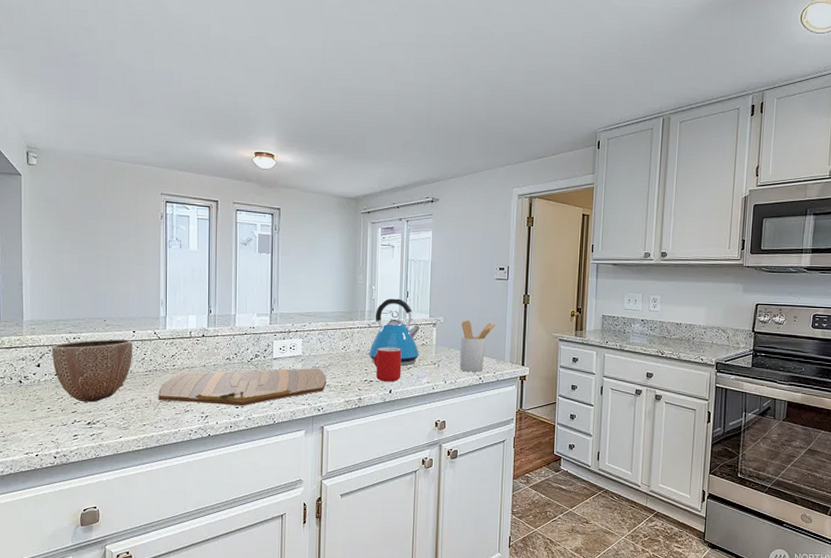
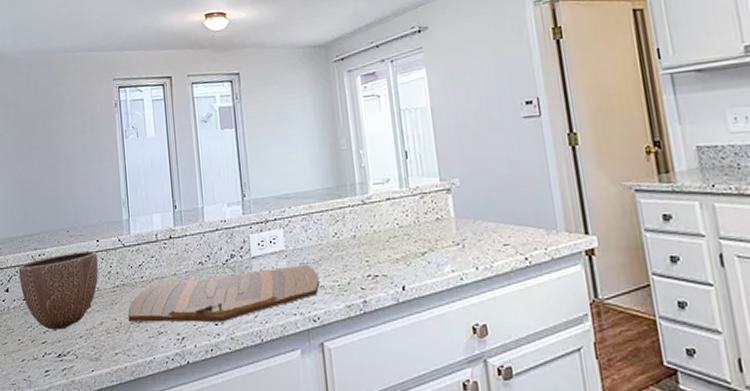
kettle: present [365,297,421,366] -> none [362,161,436,252]
mug: present [373,346,402,382] -> none [375,226,415,276]
utensil holder: present [459,320,496,372] -> none [485,178,536,251]

